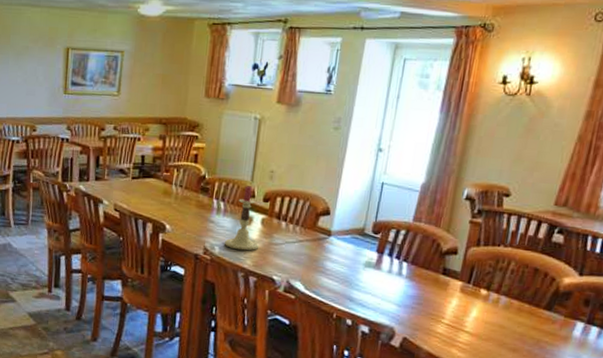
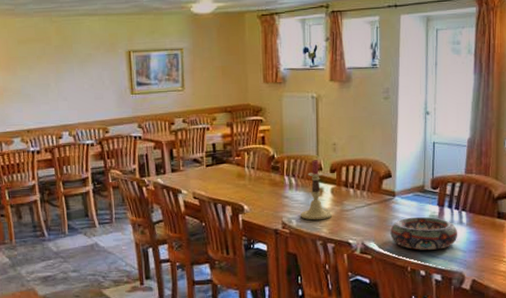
decorative bowl: none [319,260,395,300] -> present [390,216,458,250]

